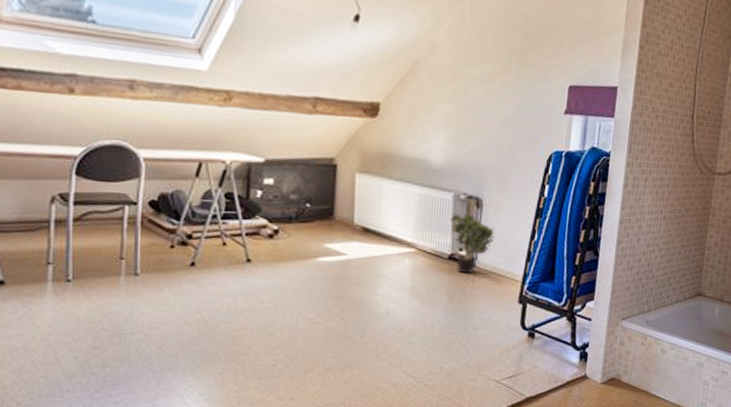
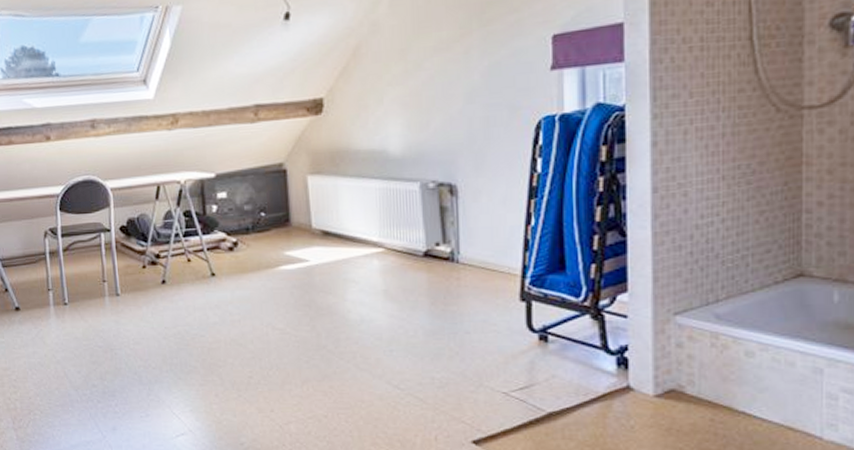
potted plant: present [449,212,495,274] -> none [419,203,478,272]

